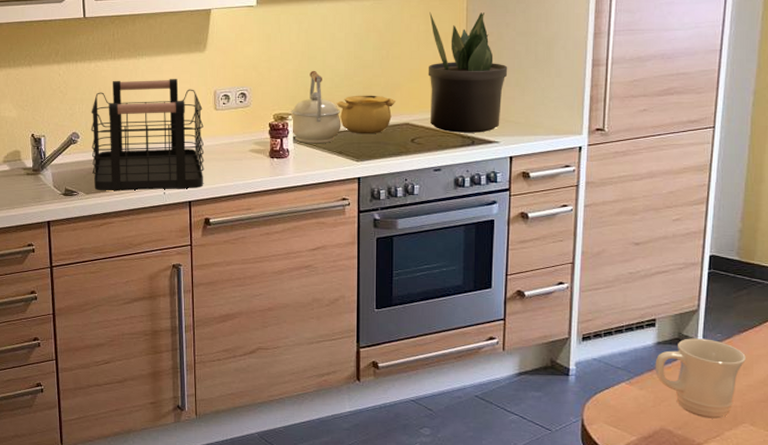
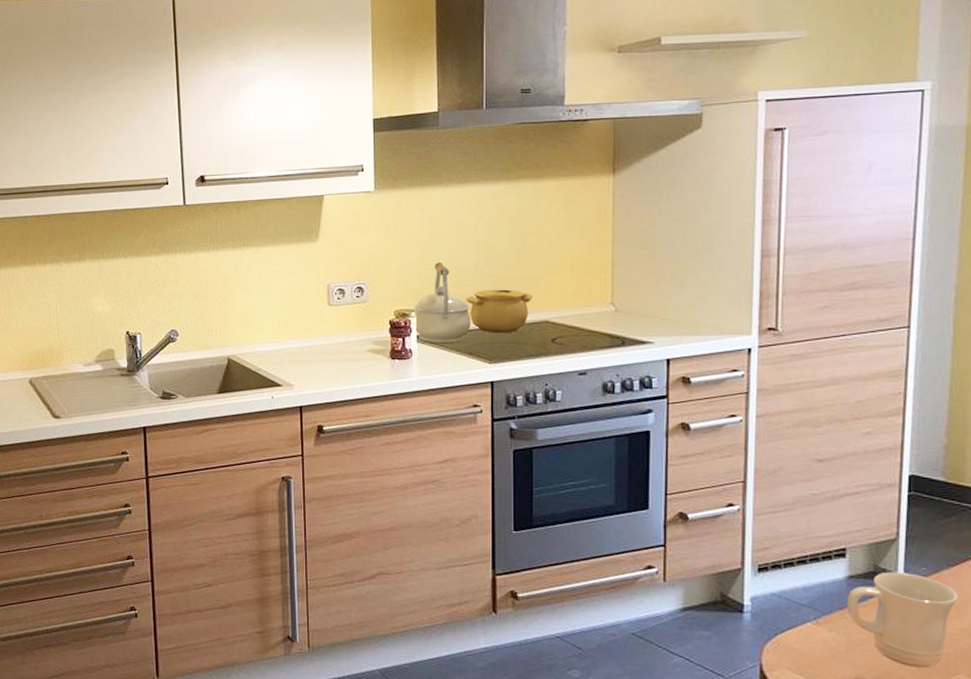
dish rack: present [91,79,205,192] -> none [191,271,317,395]
planter: present [428,12,508,133] -> none [569,197,662,332]

